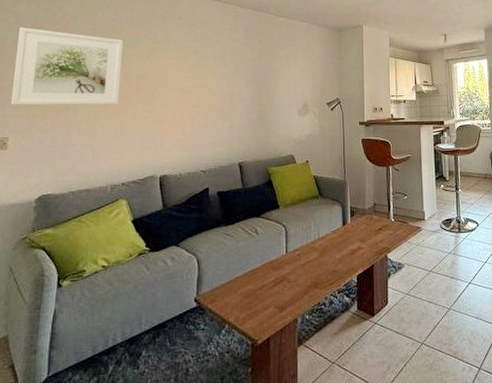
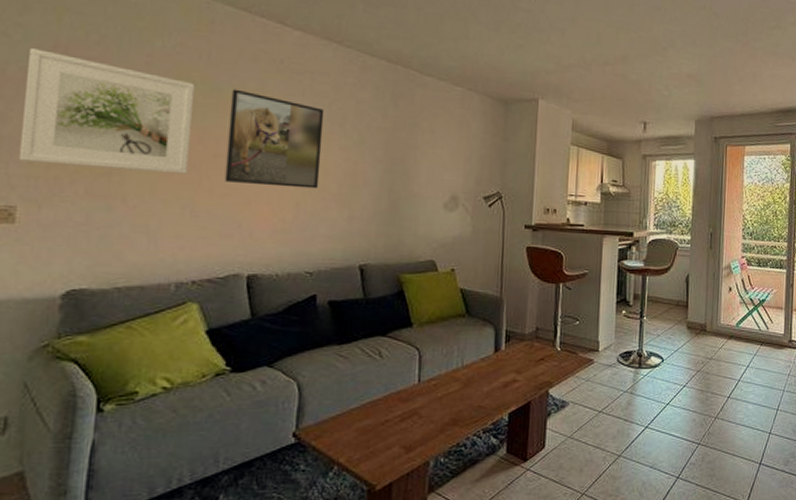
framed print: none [143,41,211,108] -> present [224,89,325,189]

